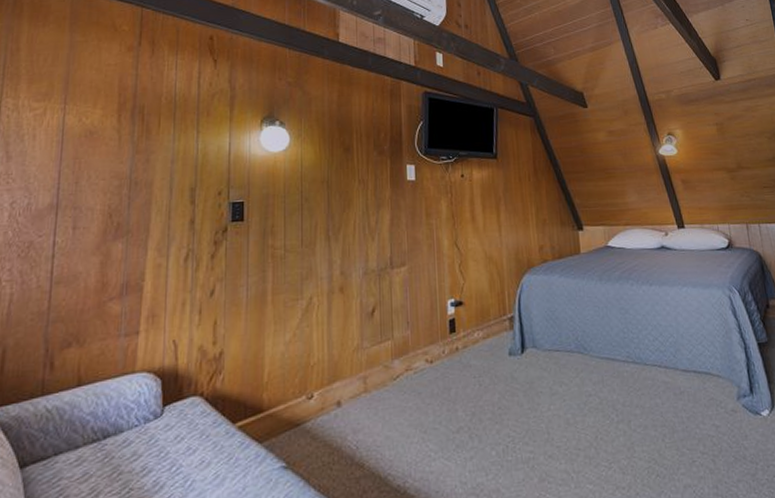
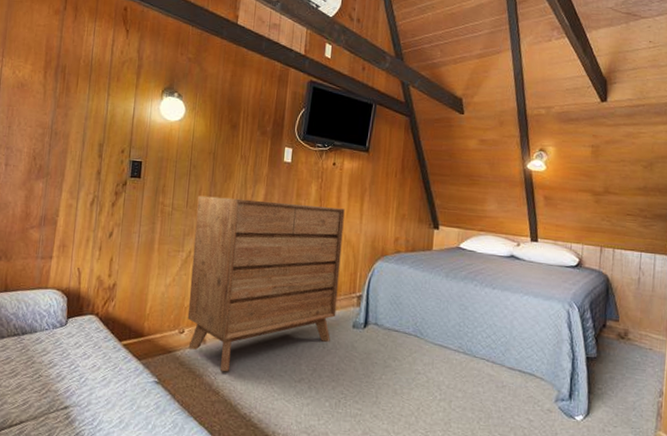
dresser: none [314,223,489,438] -> present [187,195,345,372]

